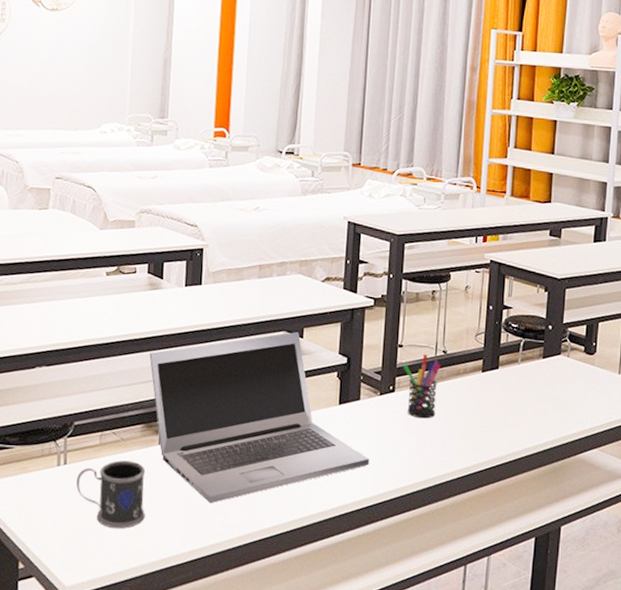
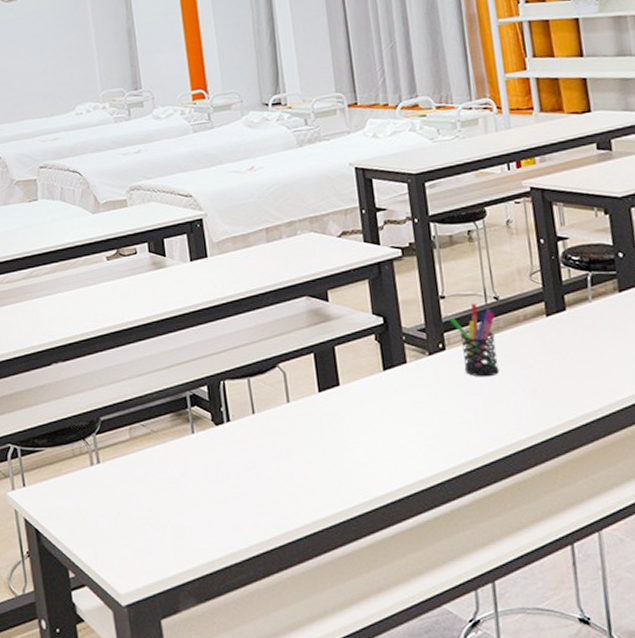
mug: present [76,460,146,529] -> none [113,454,191,529]
laptop: present [149,332,369,504] -> none [165,296,432,494]

